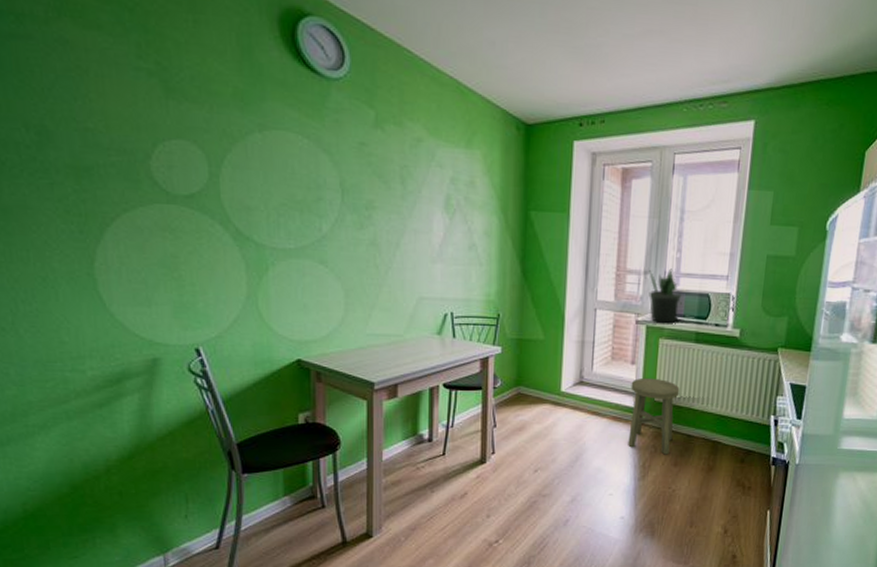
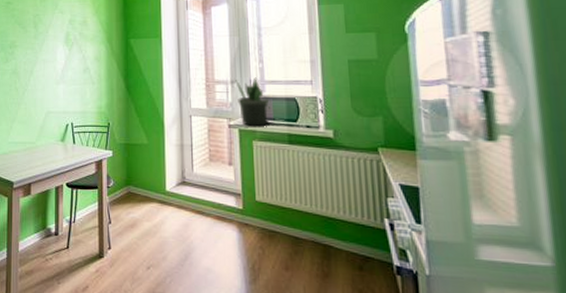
stool: present [628,377,680,455] -> none [231,178,280,258]

